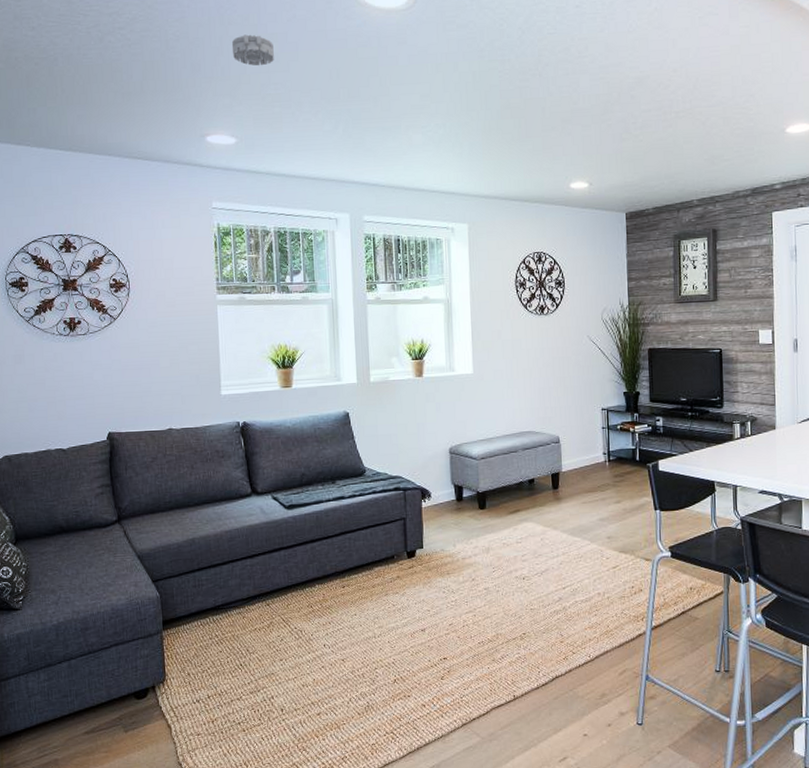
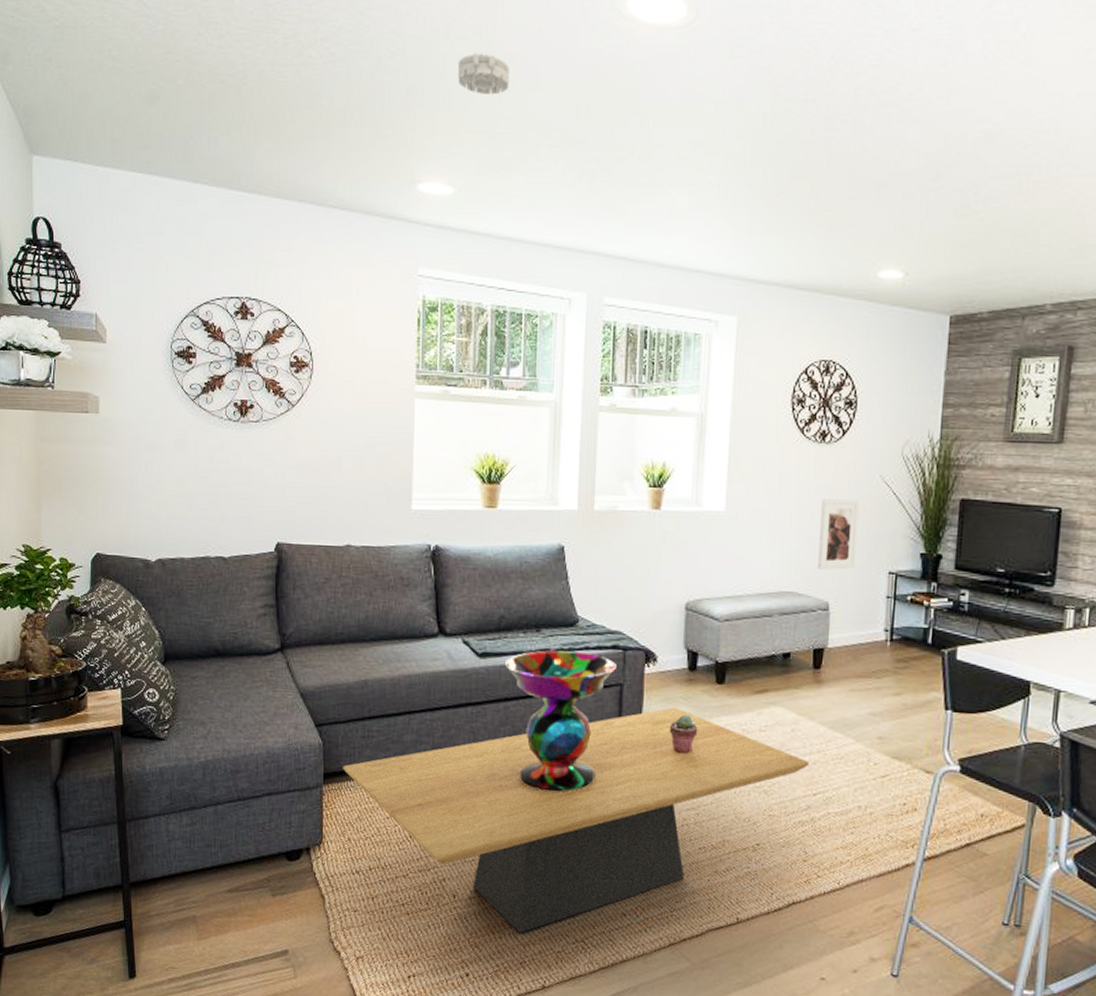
coffee table: none [179,532,558,733] -> present [343,707,810,933]
decorative bowl: none [308,496,400,613] -> present [504,650,618,793]
potted succulent: none [445,537,469,568] -> present [669,715,698,754]
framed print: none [546,356,576,412] -> present [818,499,860,570]

